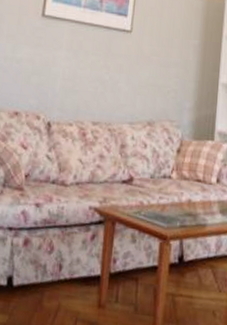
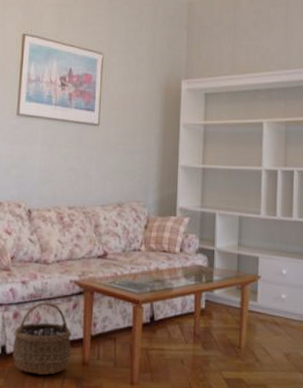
wicker basket: none [19,229,88,316] -> present [12,302,72,376]

